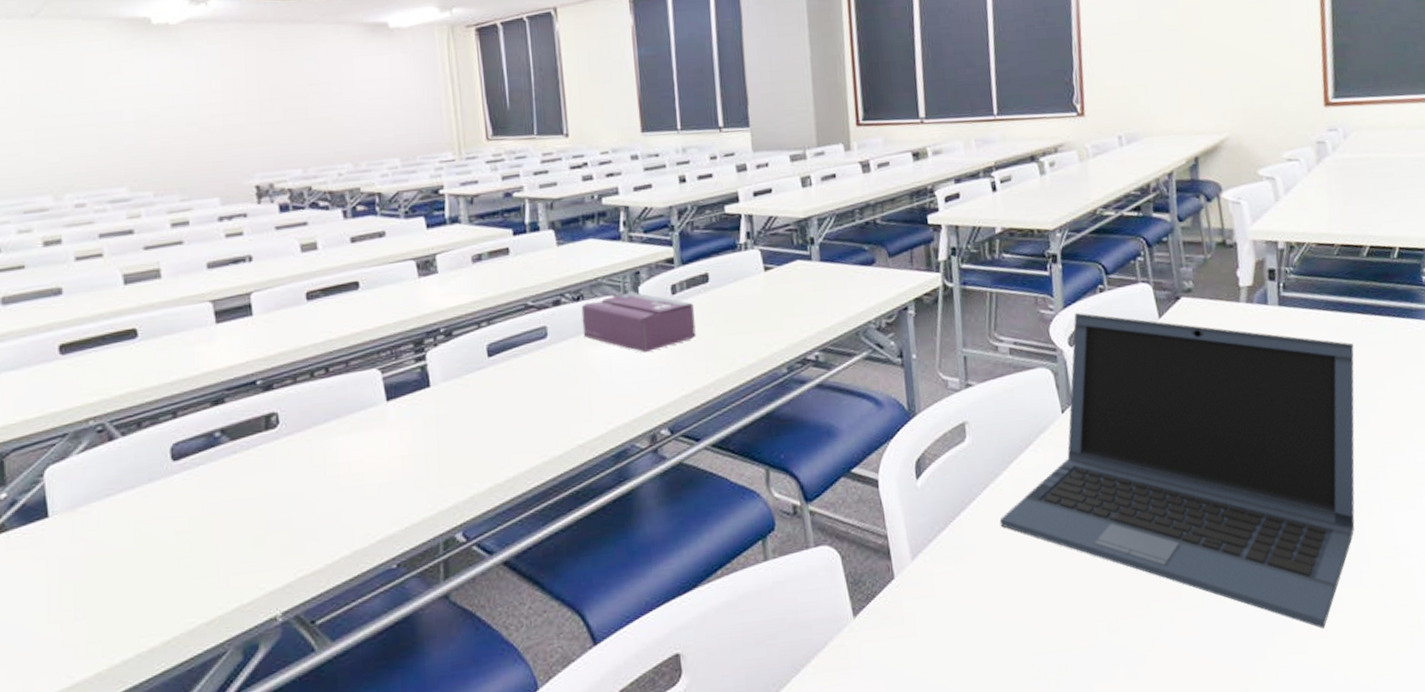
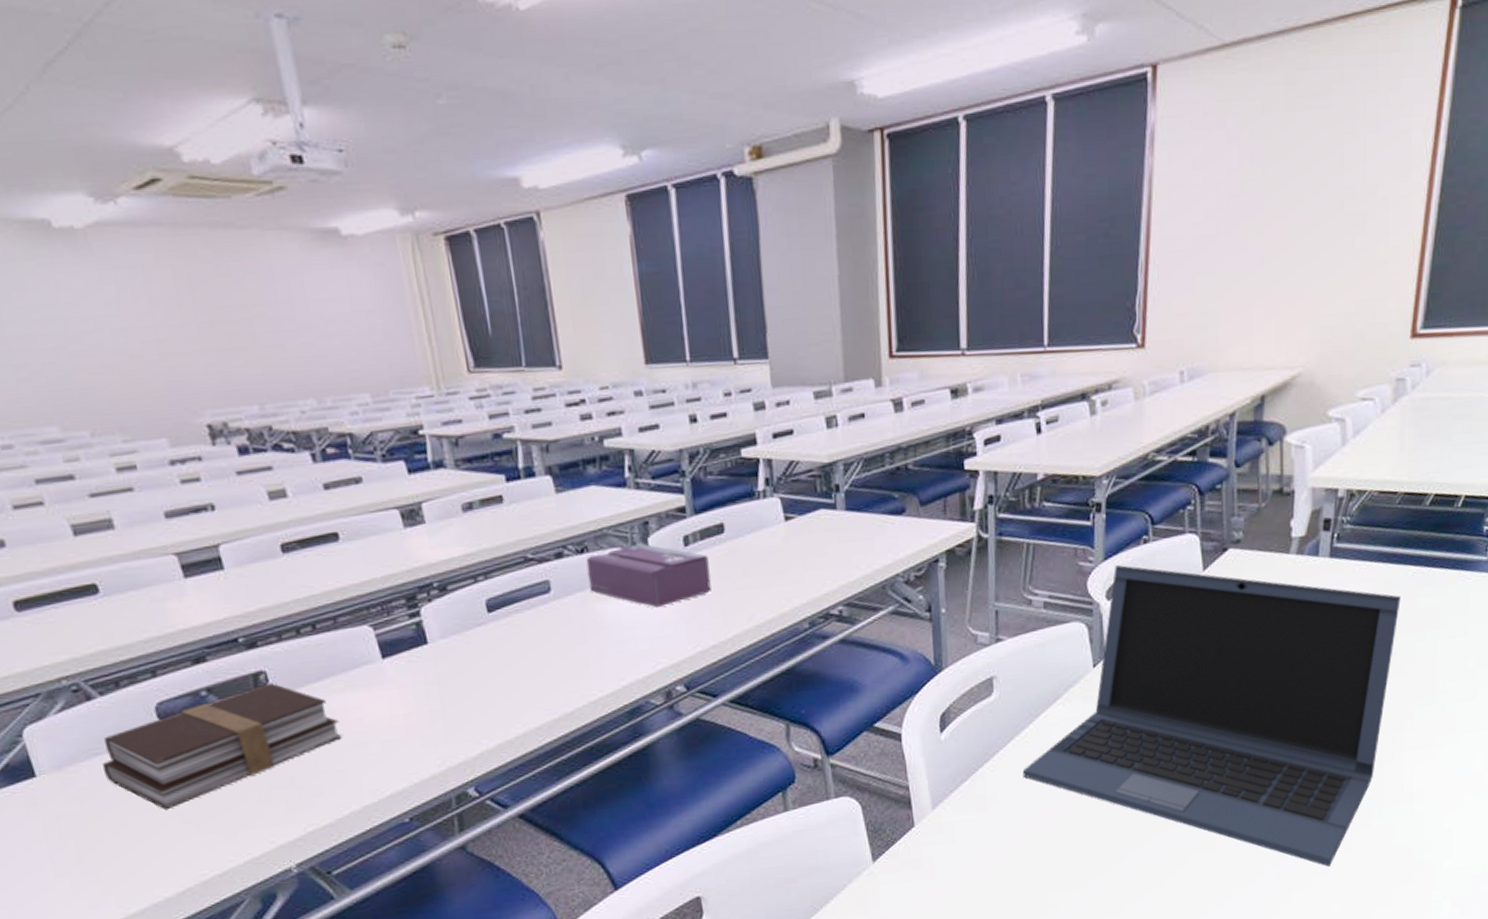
book: none [113,424,341,554] -> present [103,682,342,811]

